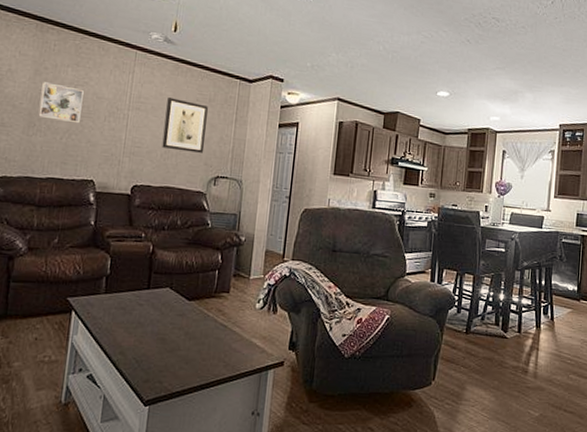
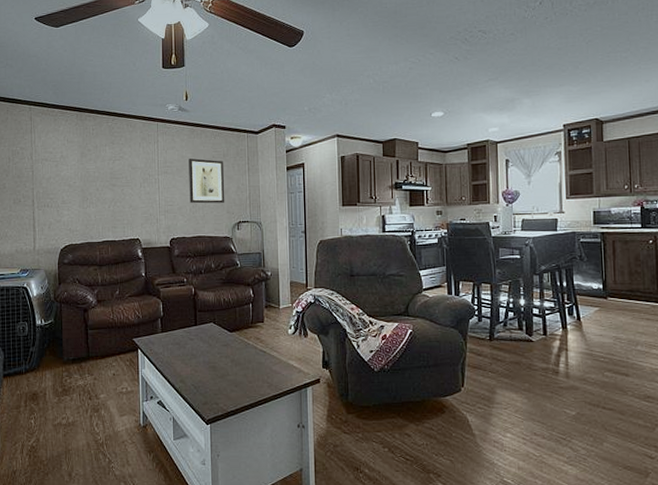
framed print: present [38,82,84,123] -> none [88,162,121,192]

